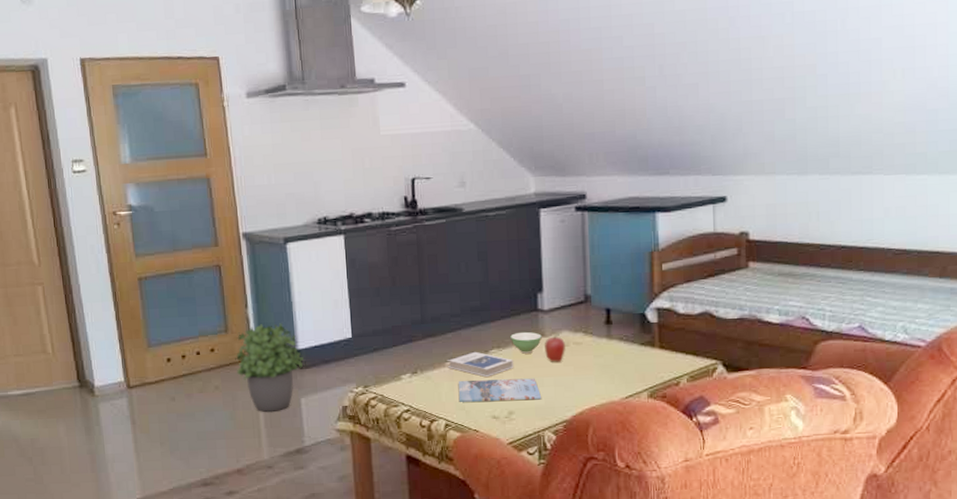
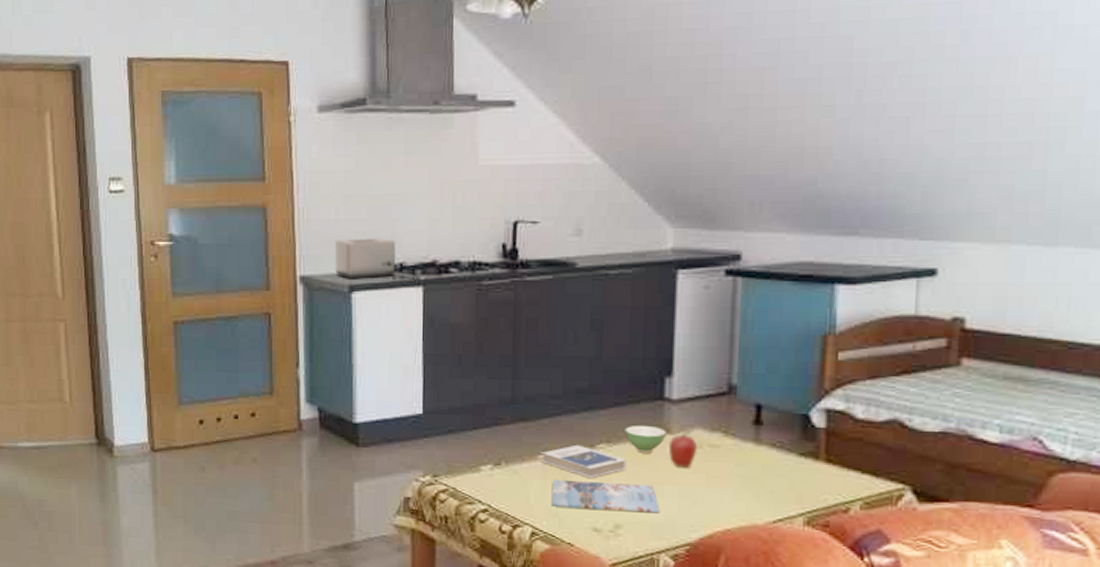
potted plant: present [235,323,303,413] -> none [279,388,361,497]
toaster: none [270,198,320,233] -> present [335,238,395,279]

